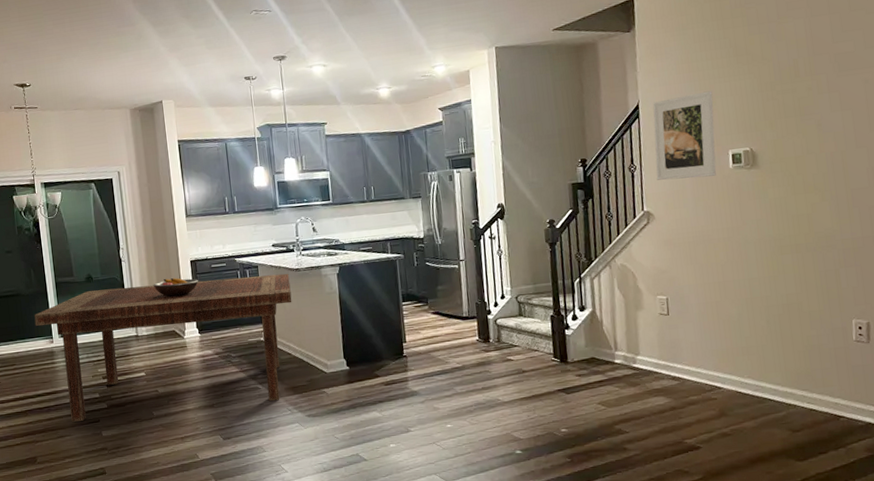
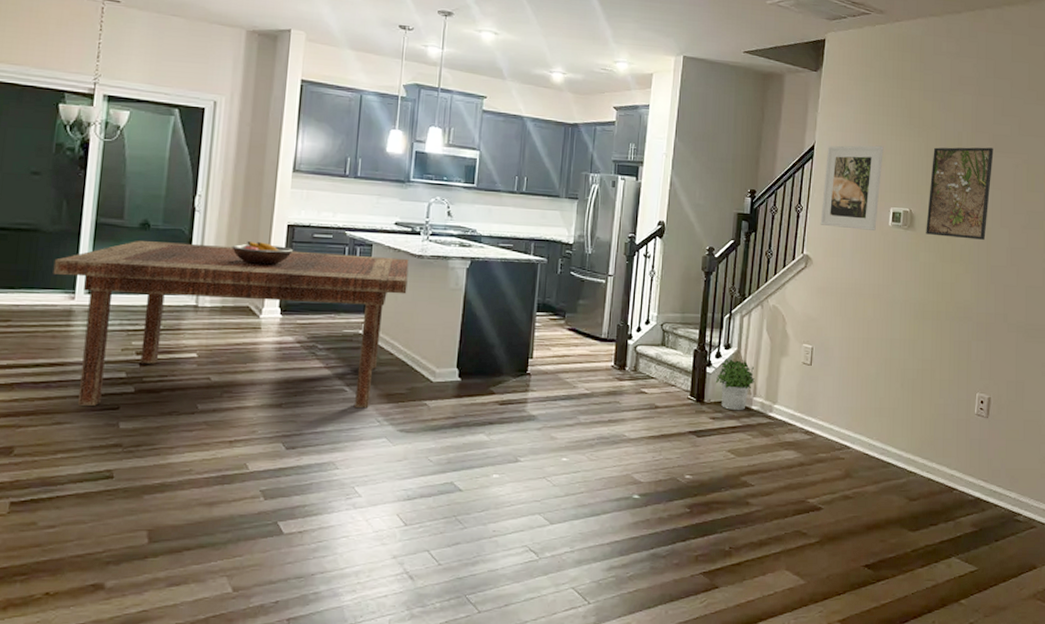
potted plant: none [575,319,614,366] -> present [715,358,755,410]
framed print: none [767,68,841,170] -> present [926,147,994,240]

